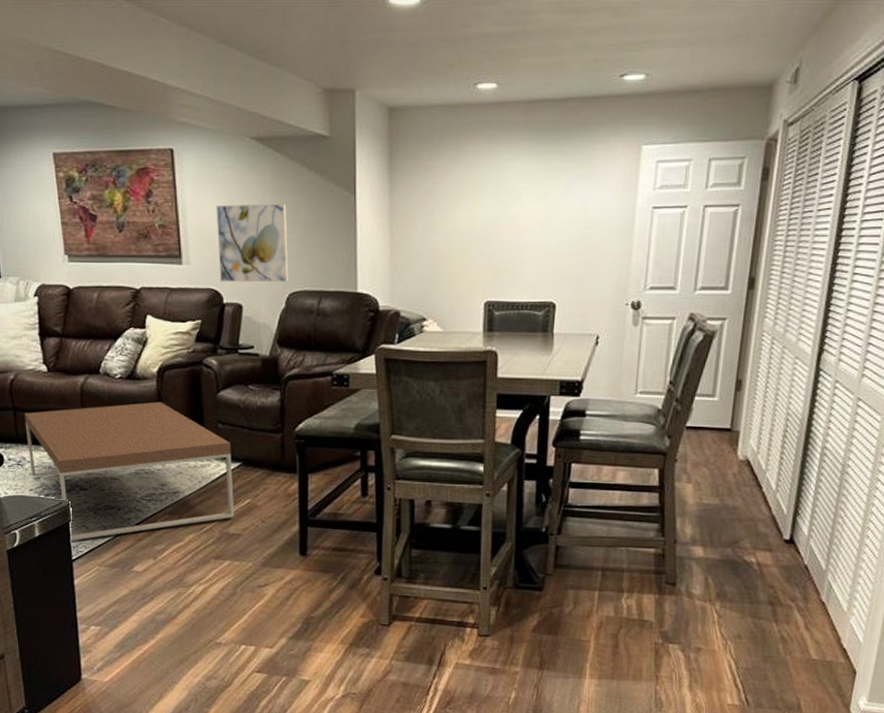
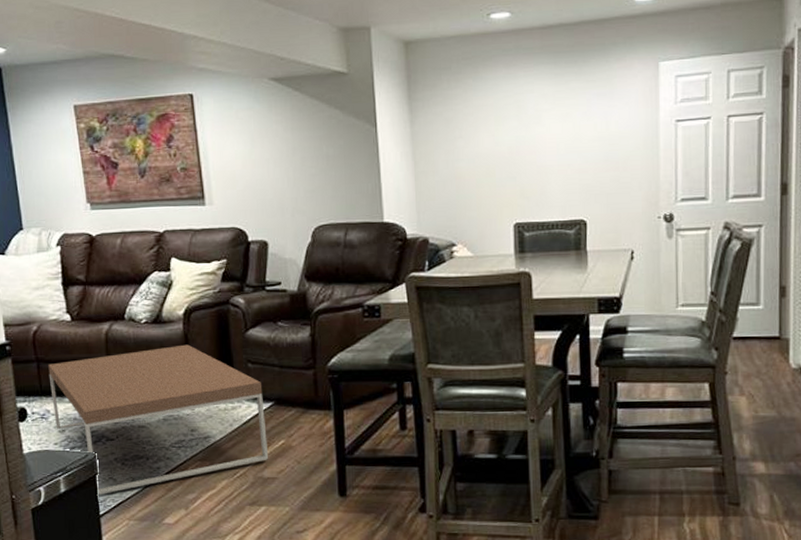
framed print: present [216,204,289,283] -> none [237,140,314,221]

